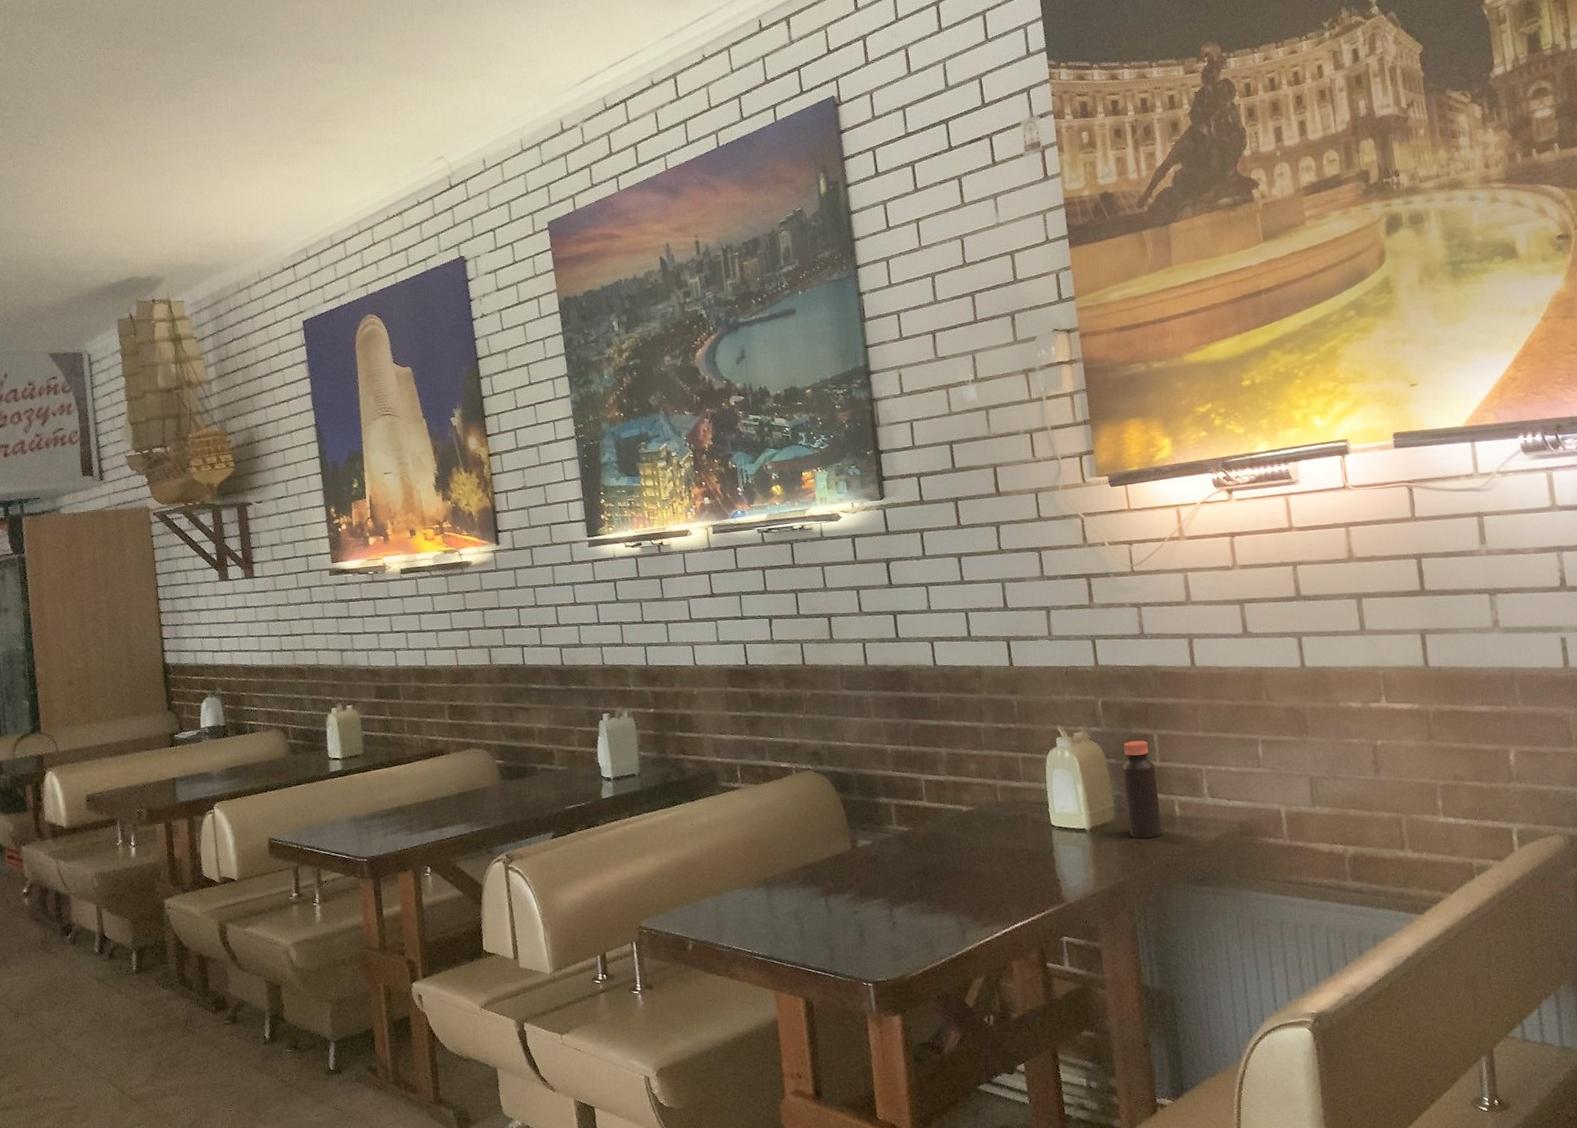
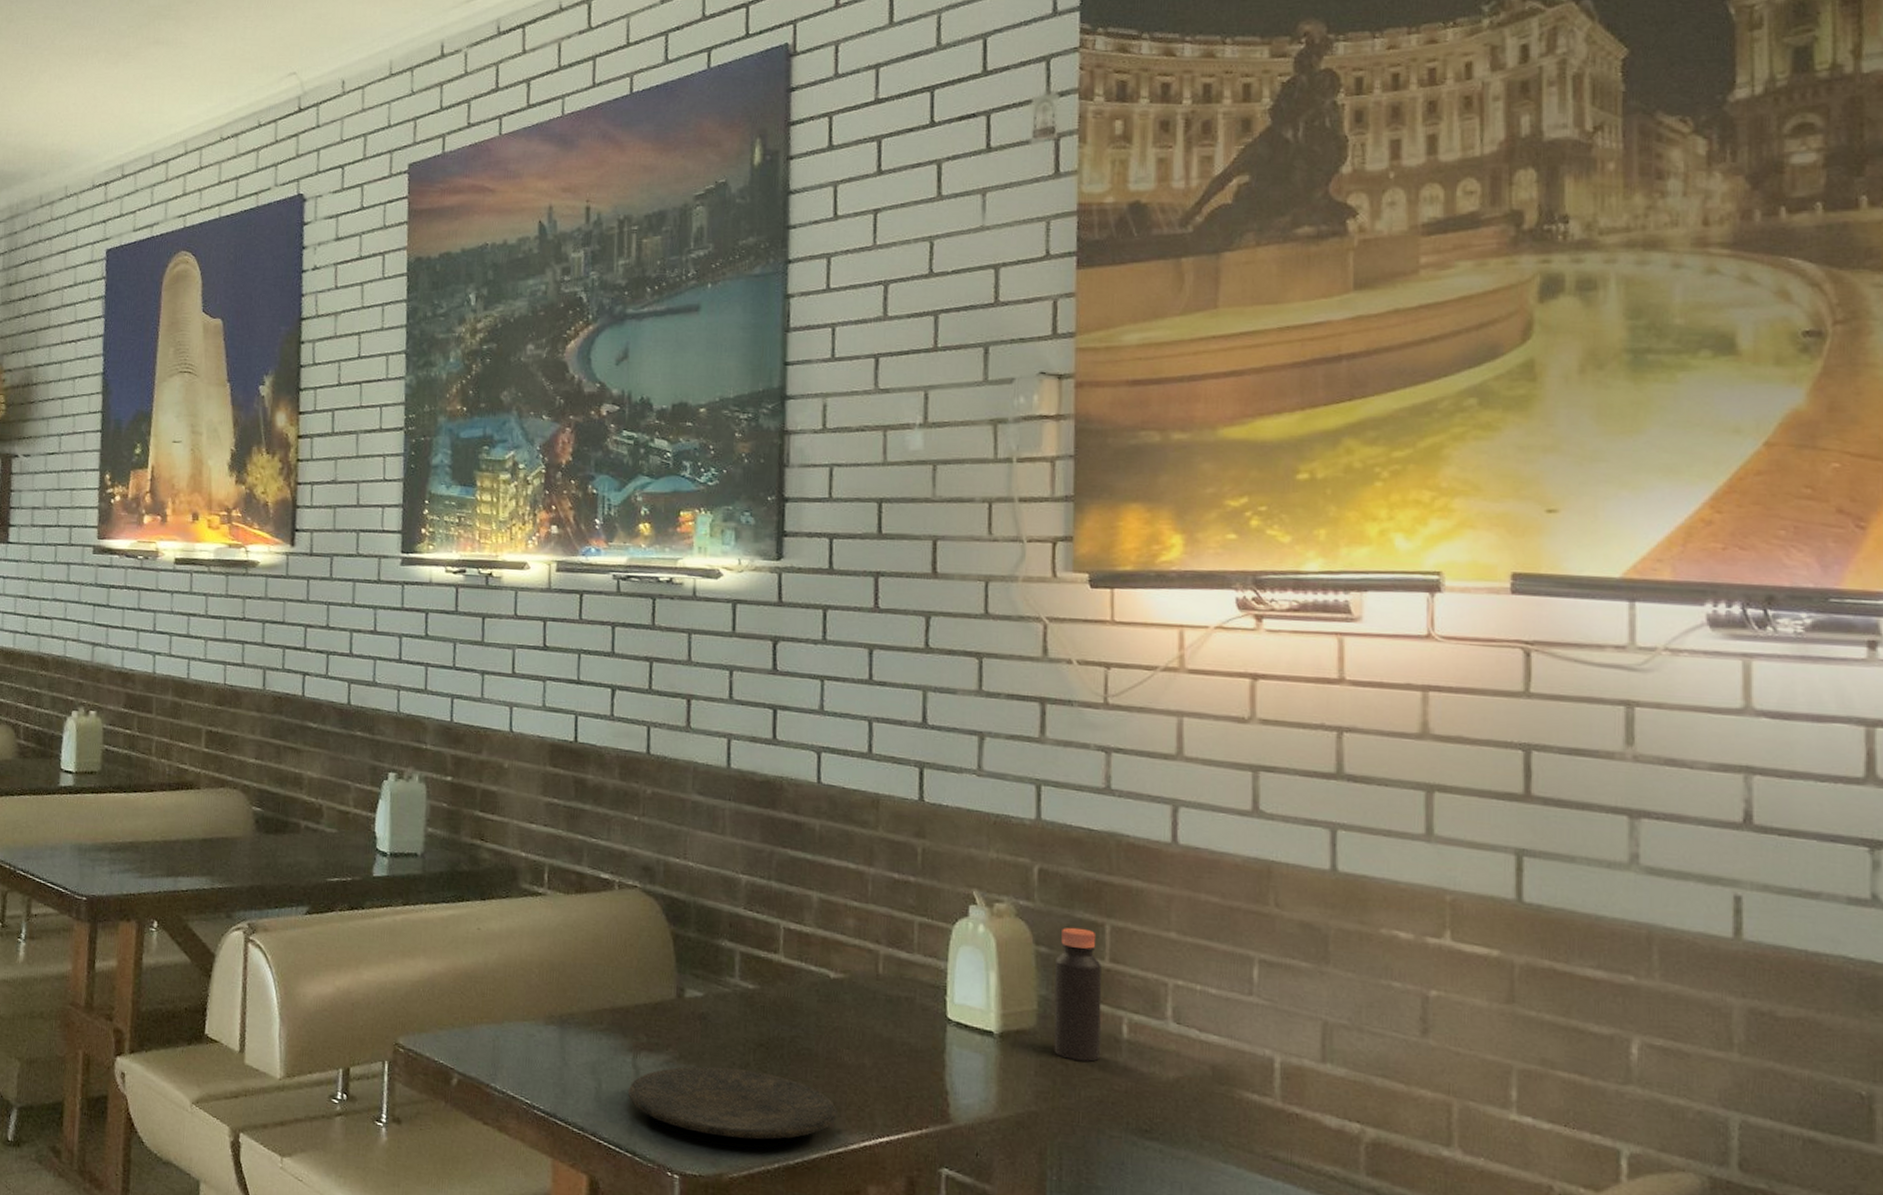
plate: none [824,892,983,948] -> present [627,1066,838,1140]

